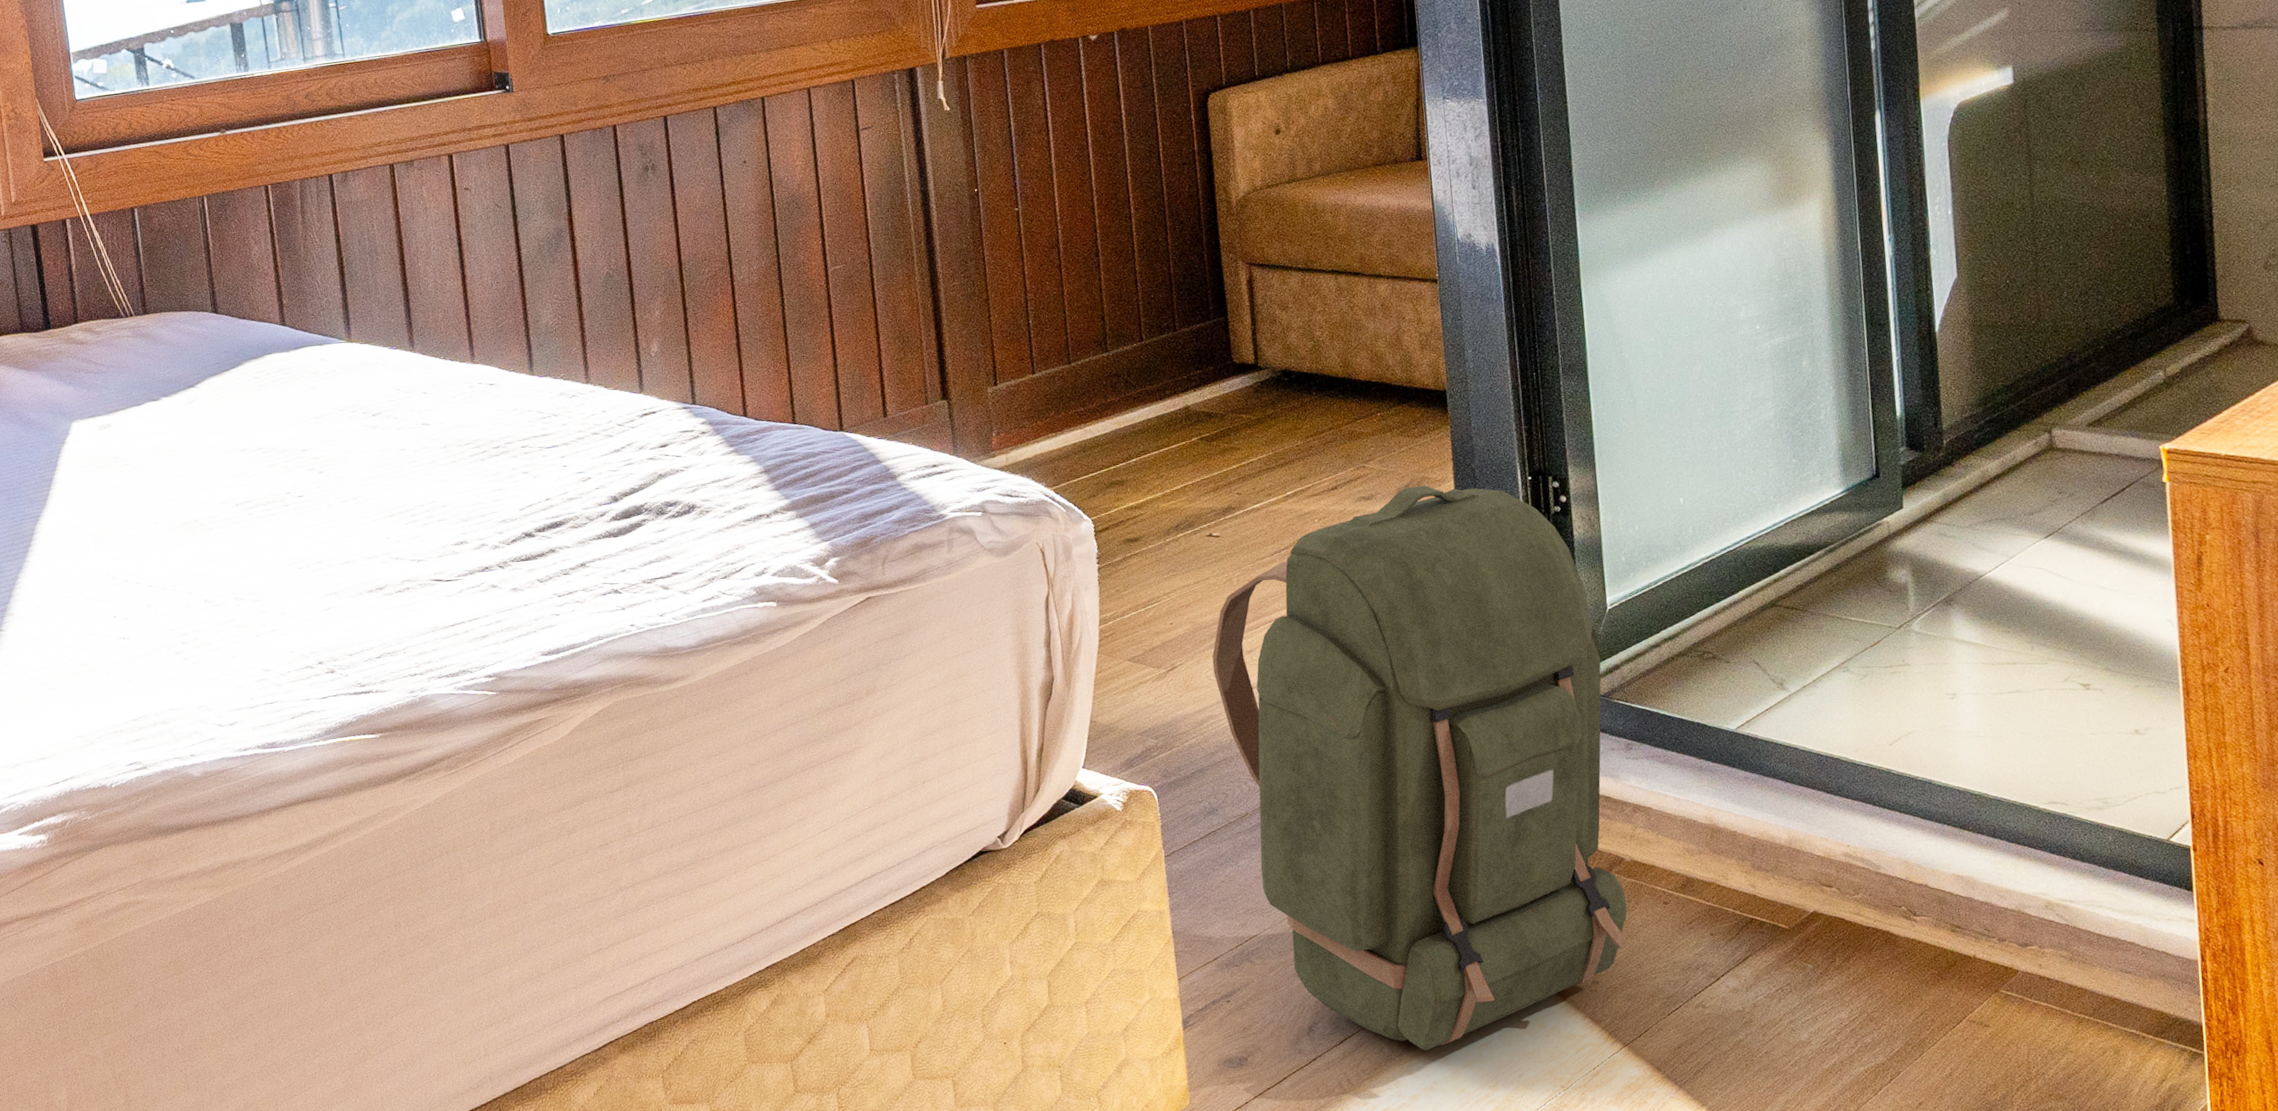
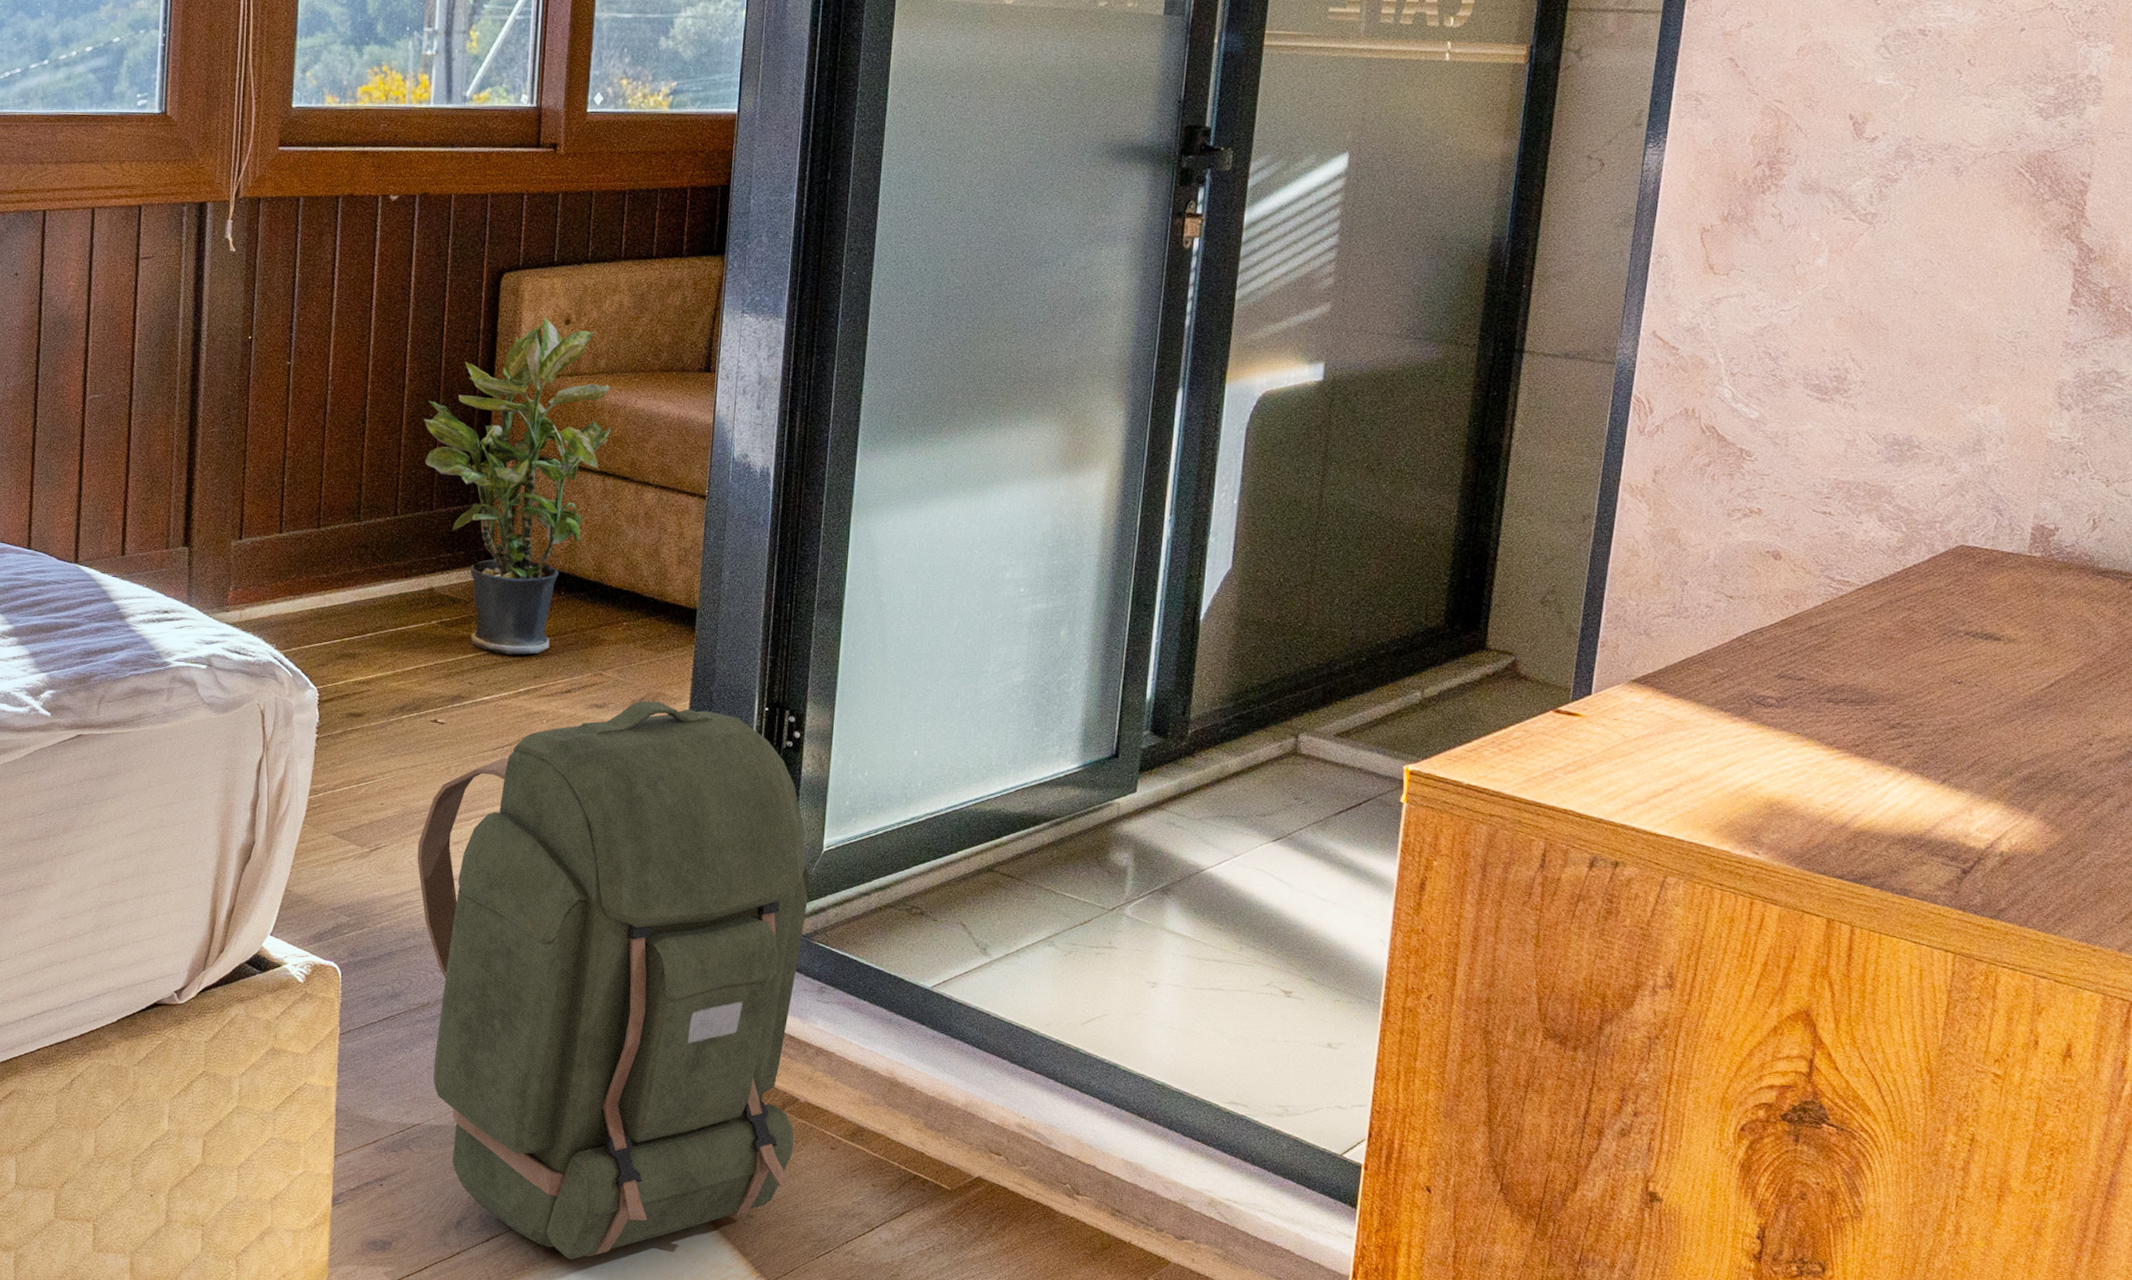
potted plant: none [1154,130,1336,461] -> present [424,317,612,655]

